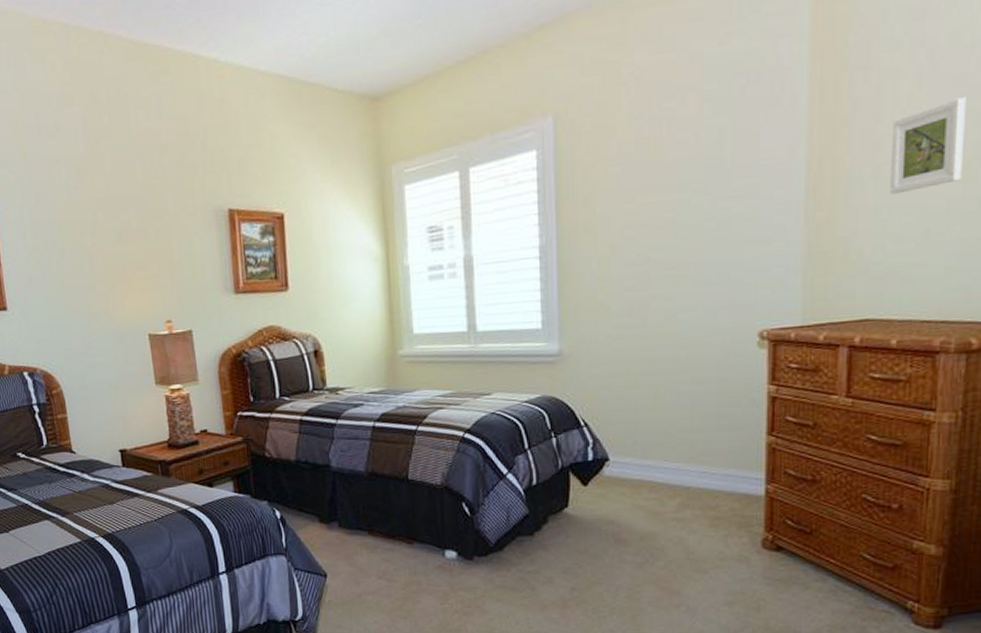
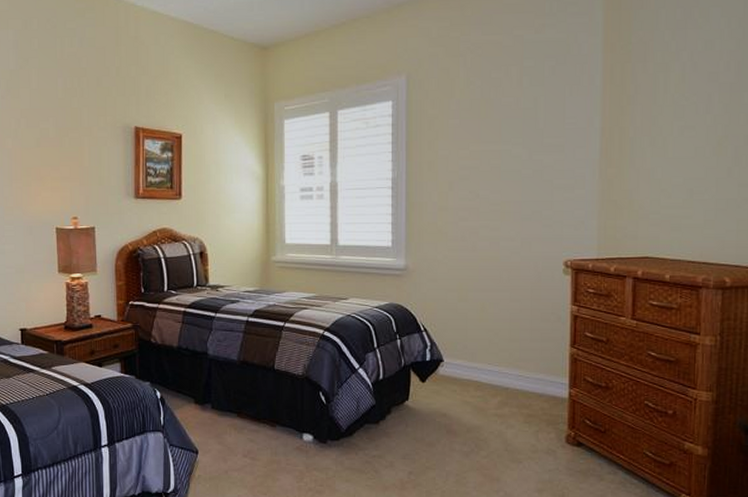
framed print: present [890,97,966,195] -> none [663,90,717,160]

